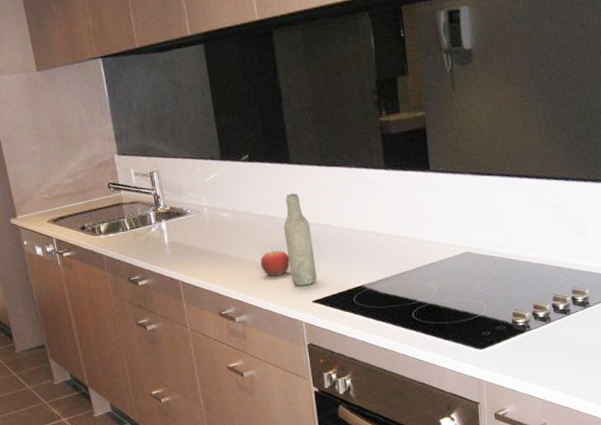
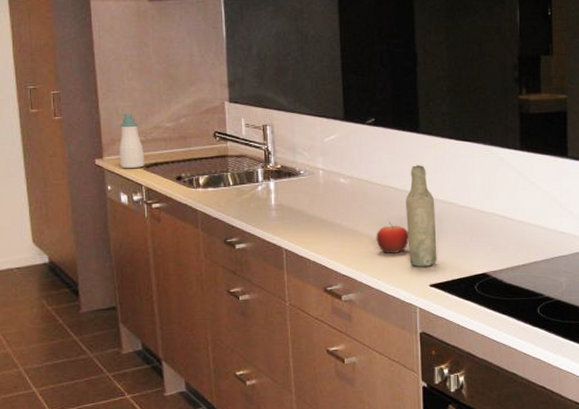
soap bottle: none [25,175,53,225] -> present [119,113,145,169]

